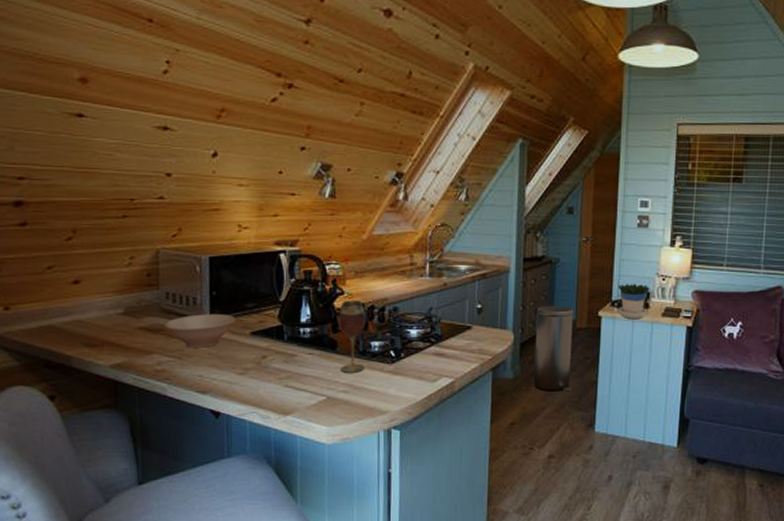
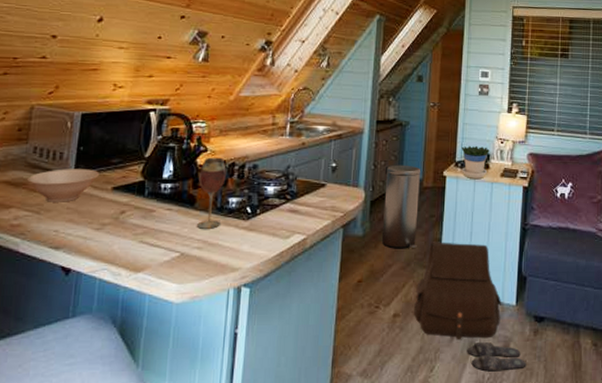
satchel: none [570,384,663,480] -> present [414,242,502,339]
slippers: none [625,482,688,510] -> present [467,341,526,372]

